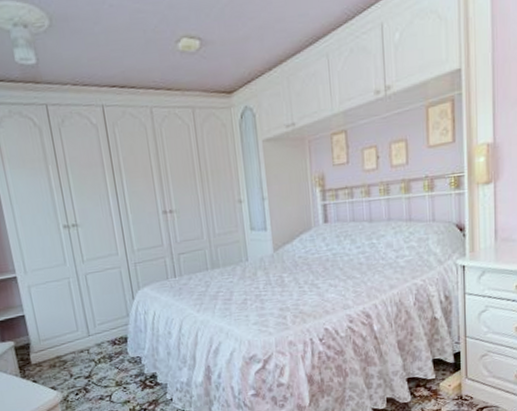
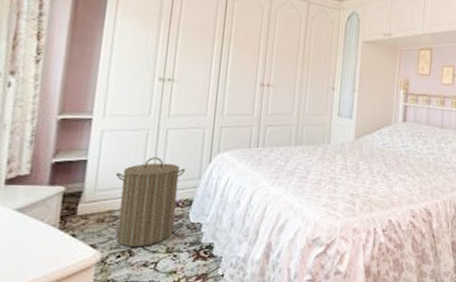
laundry hamper: none [52,302,117,386] -> present [115,157,186,248]

